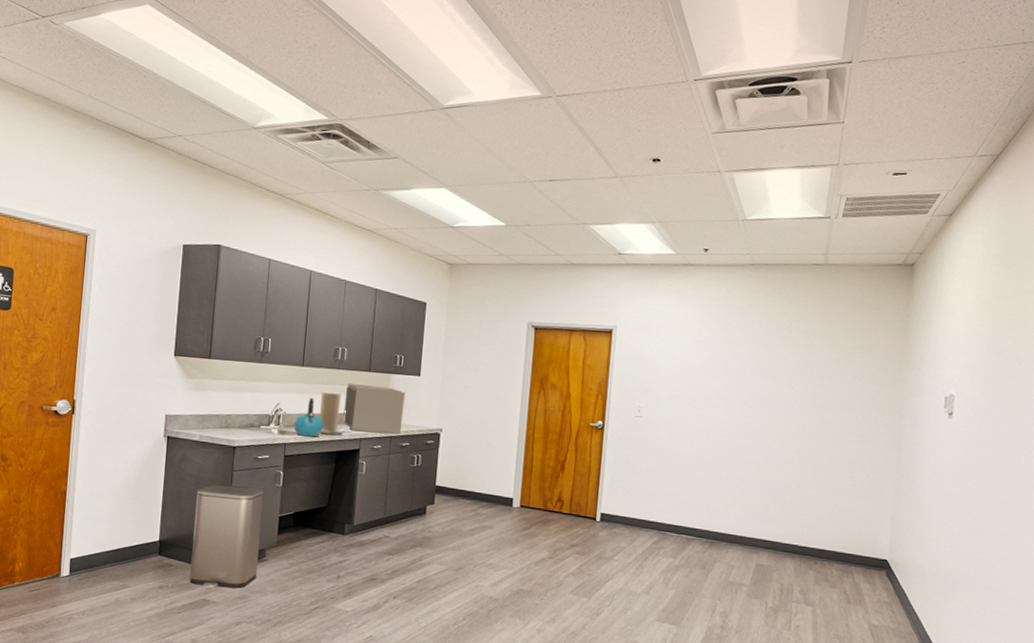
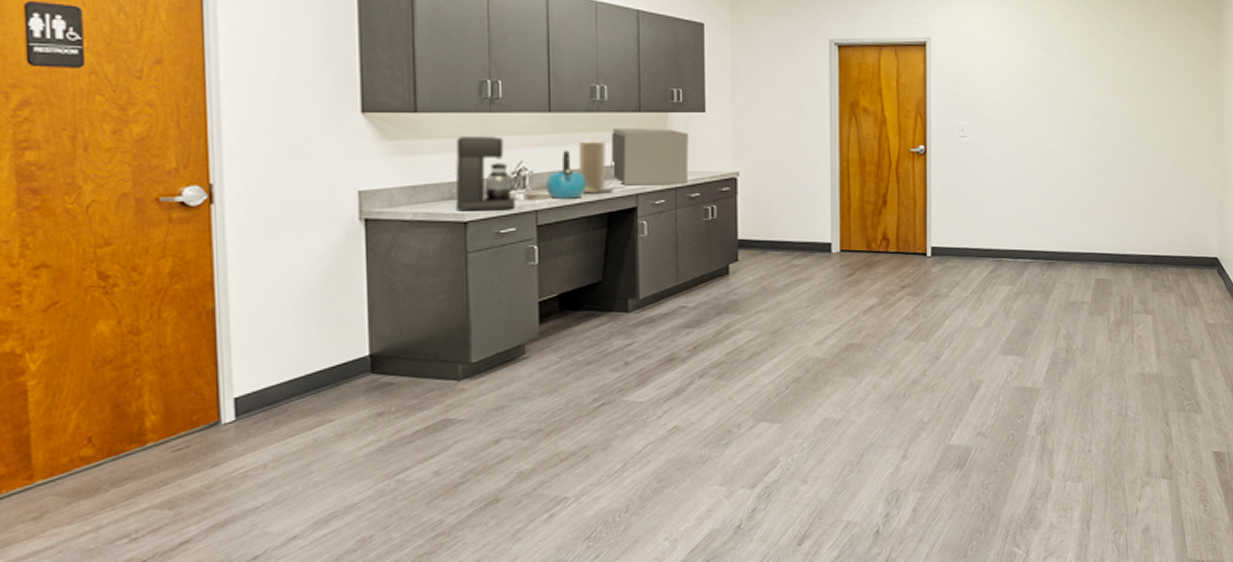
pedal bin: present [190,484,264,589] -> none [419,270,517,404]
coffee maker: none [229,380,278,441] -> present [455,136,522,211]

